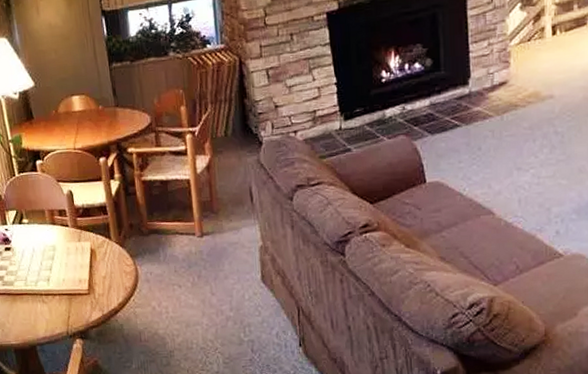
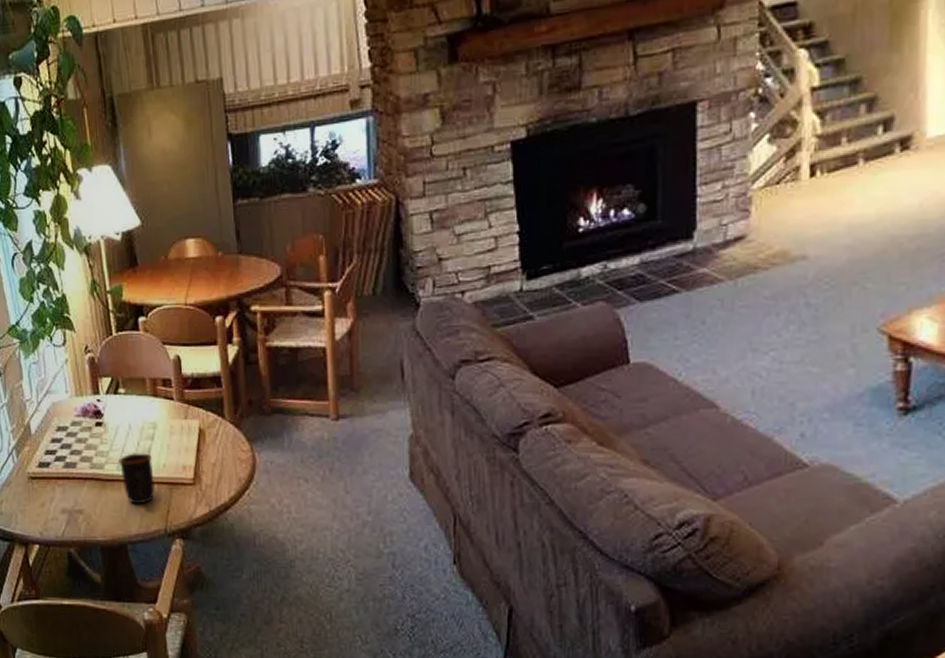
mug: none [26,270,57,313] -> present [118,453,155,505]

